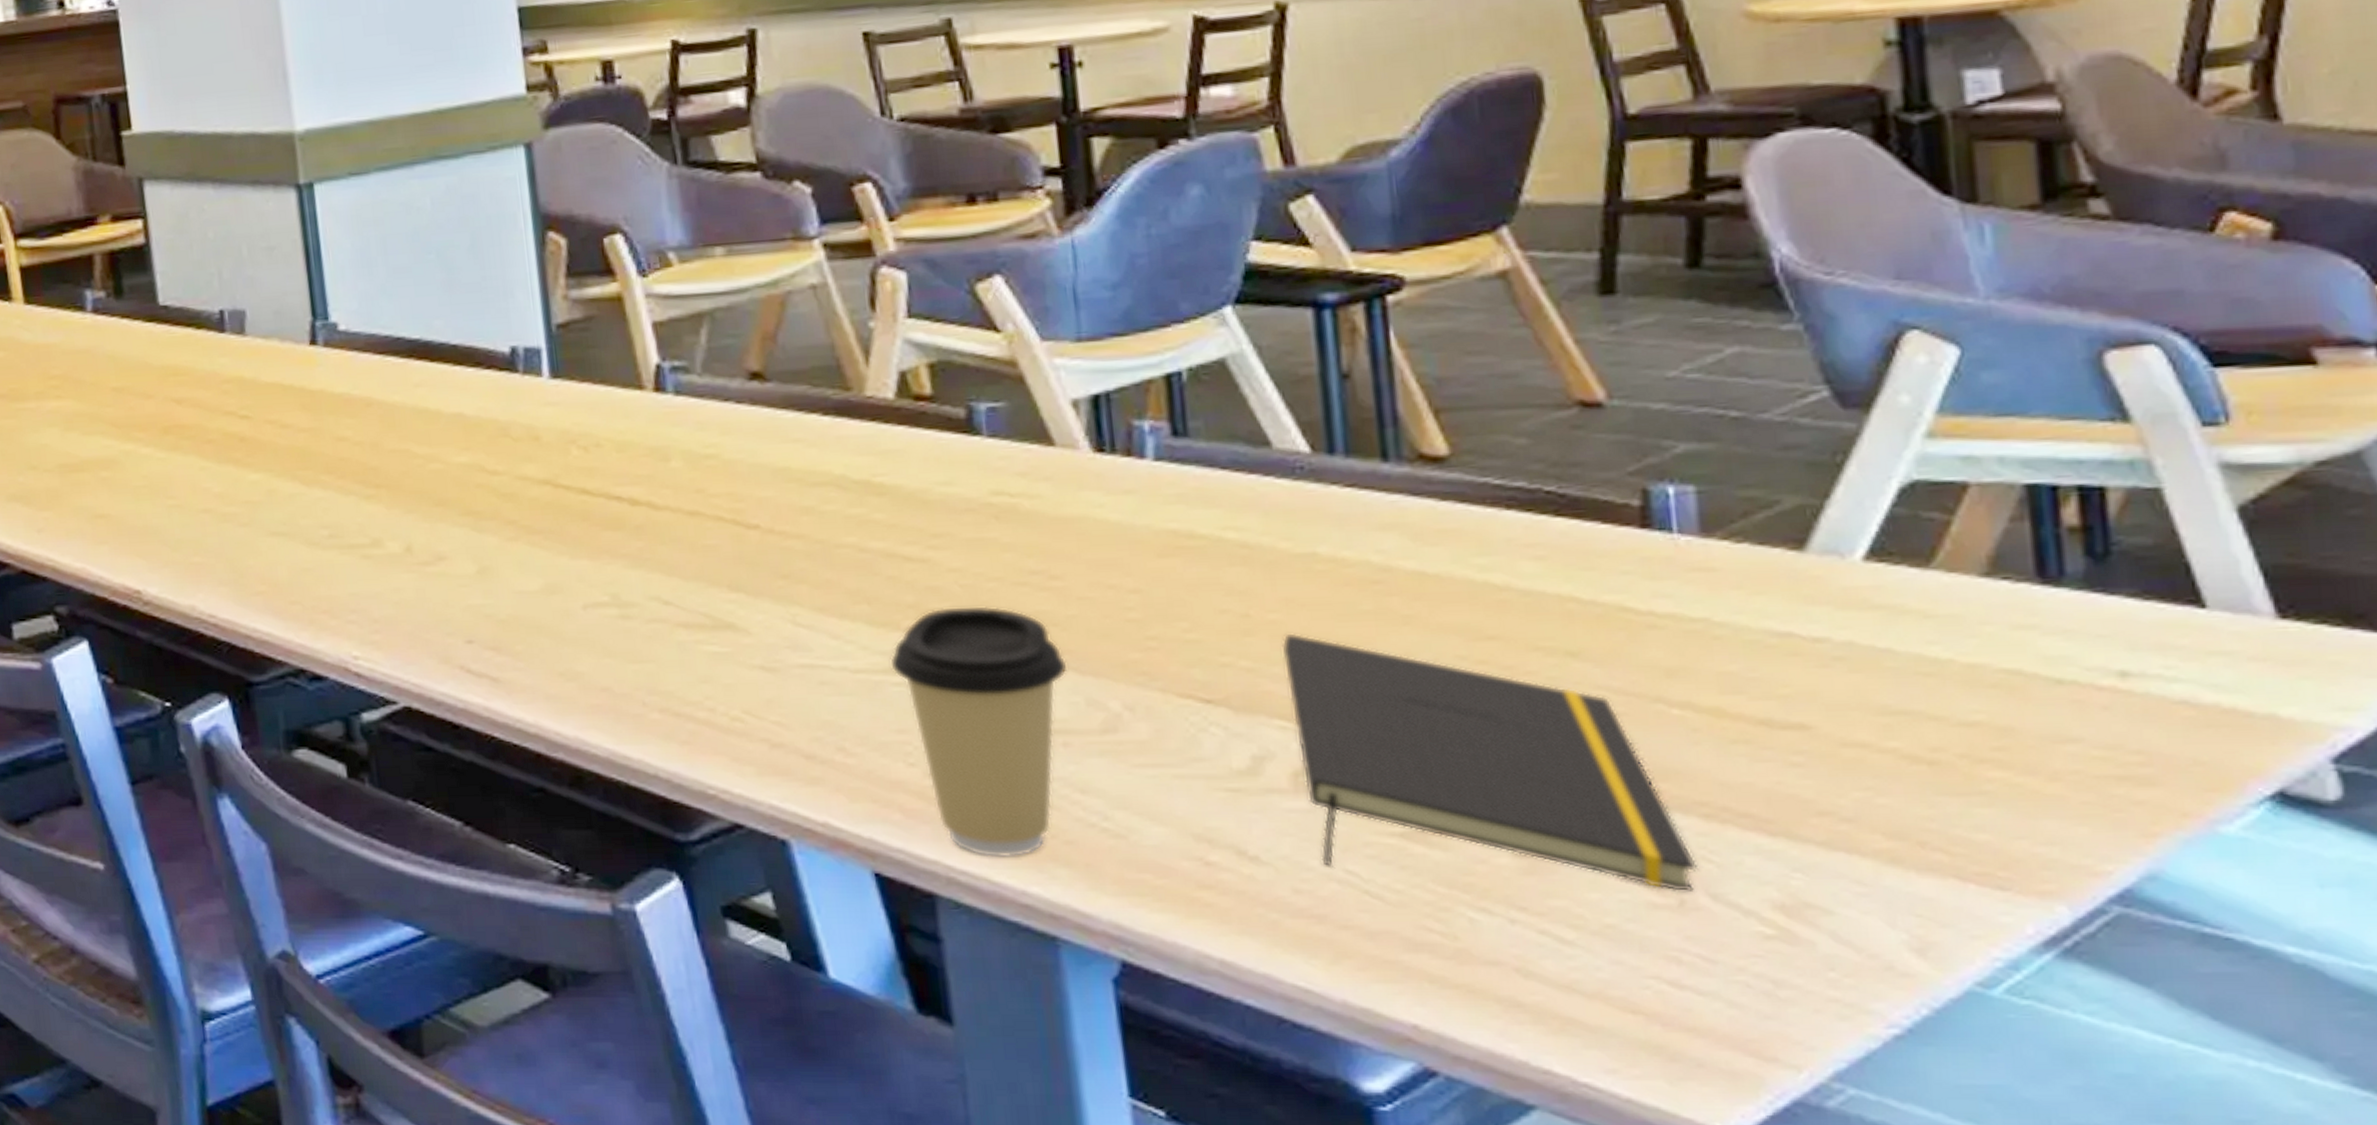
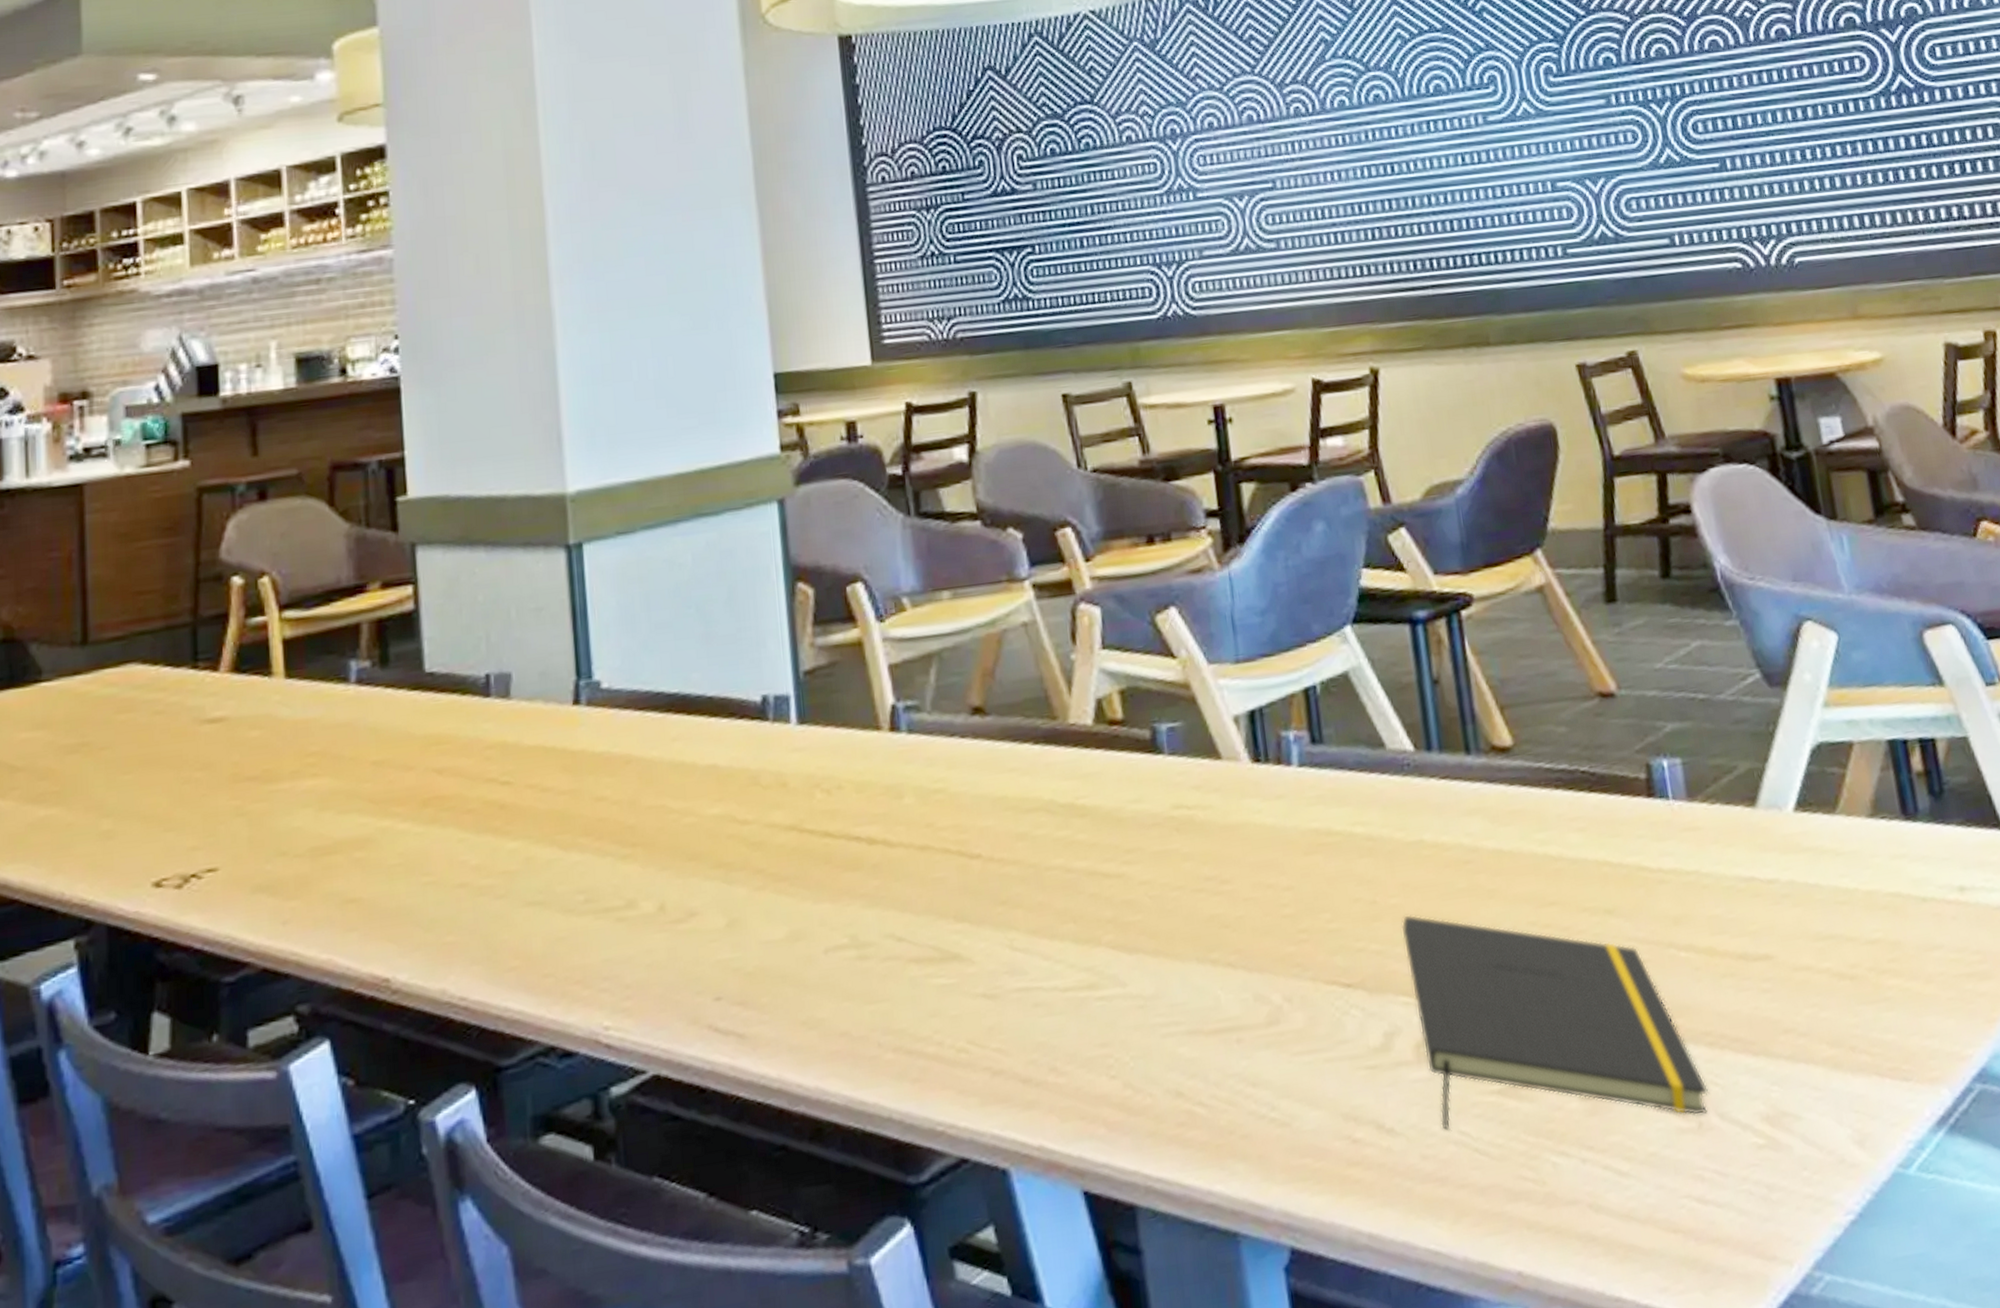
coffee cup: present [889,605,1068,858] -> none [1092,914,1238,1161]

